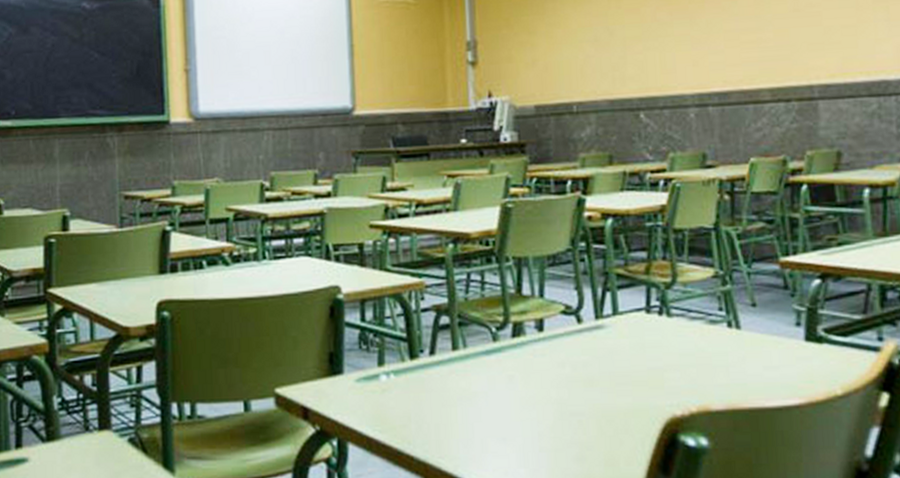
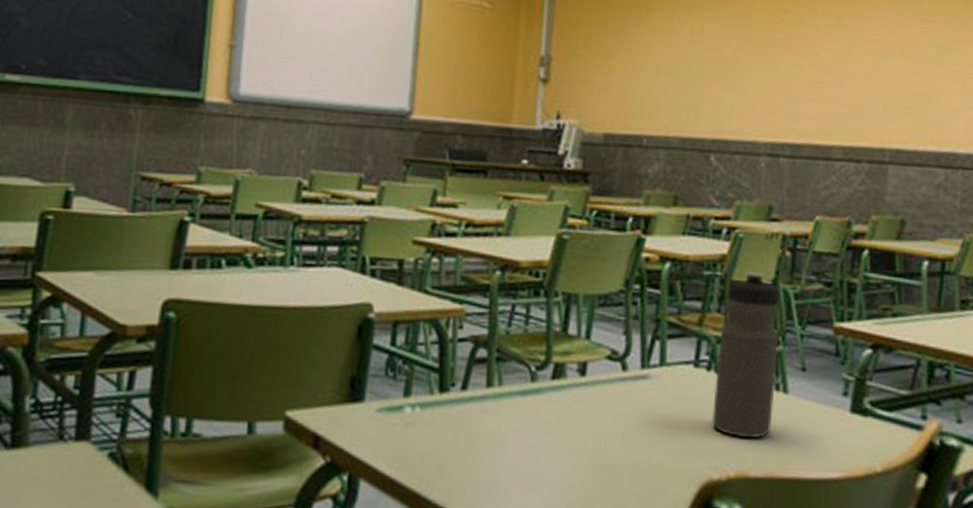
water bottle: none [667,217,729,374] -> present [711,271,780,438]

